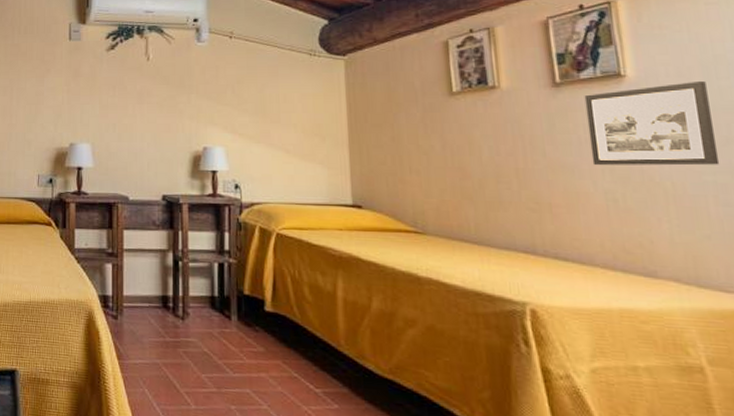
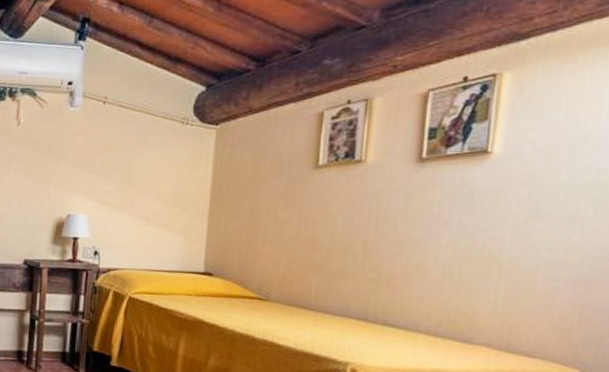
picture frame: present [584,82,720,166] -> none [438,160,568,242]

